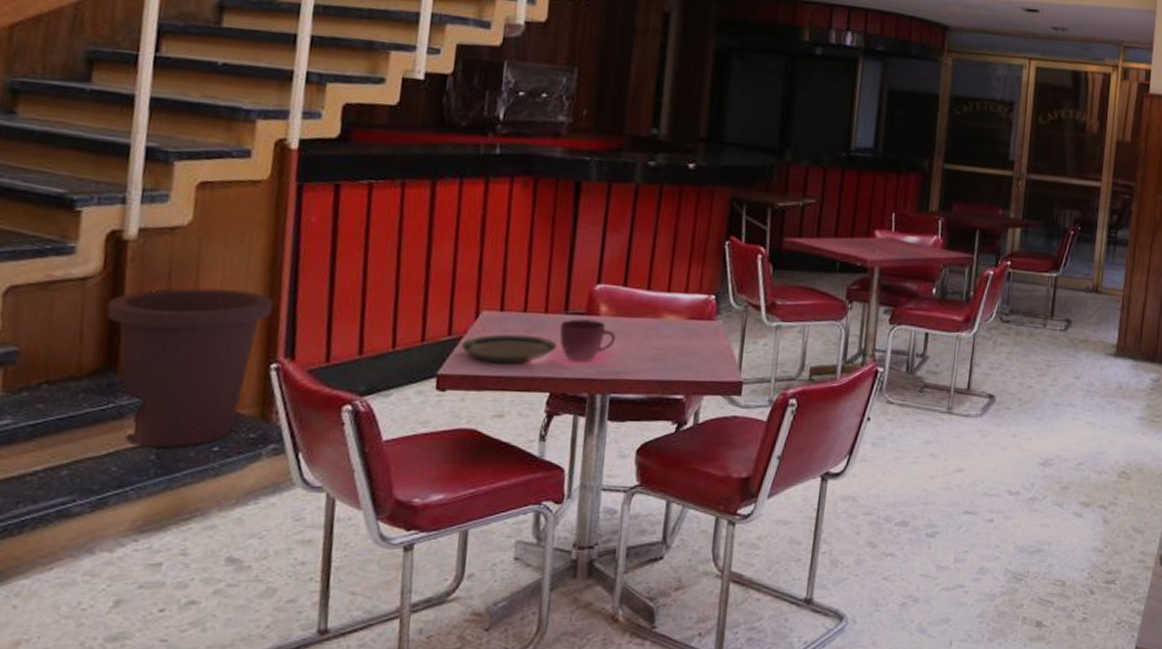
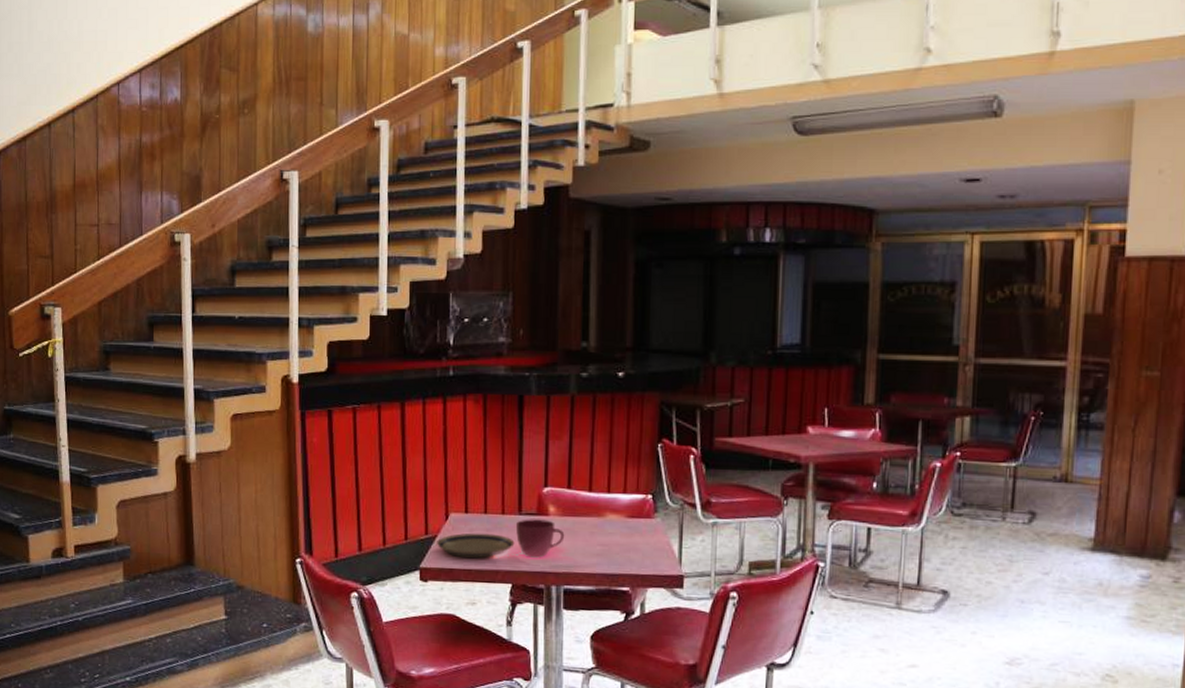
trash can: present [106,288,274,449] -> none [182,499,293,625]

